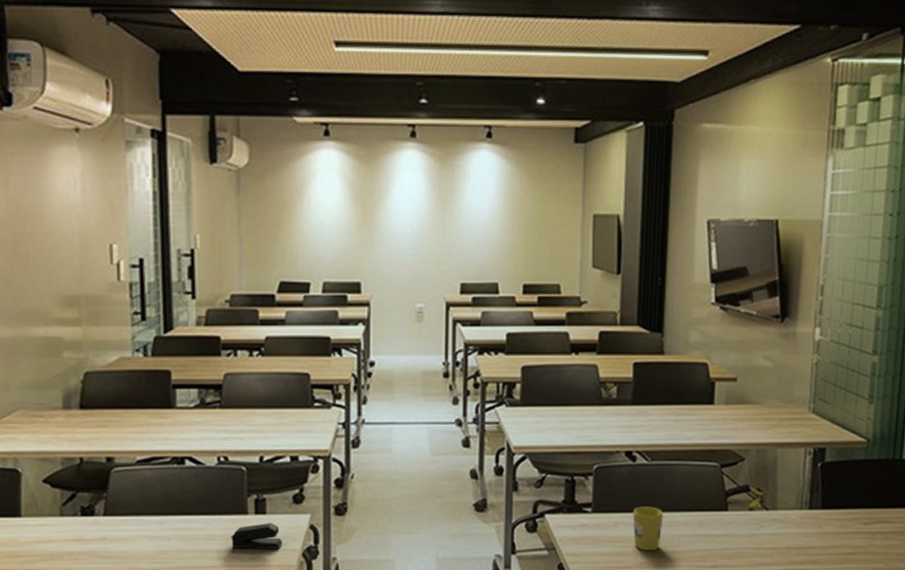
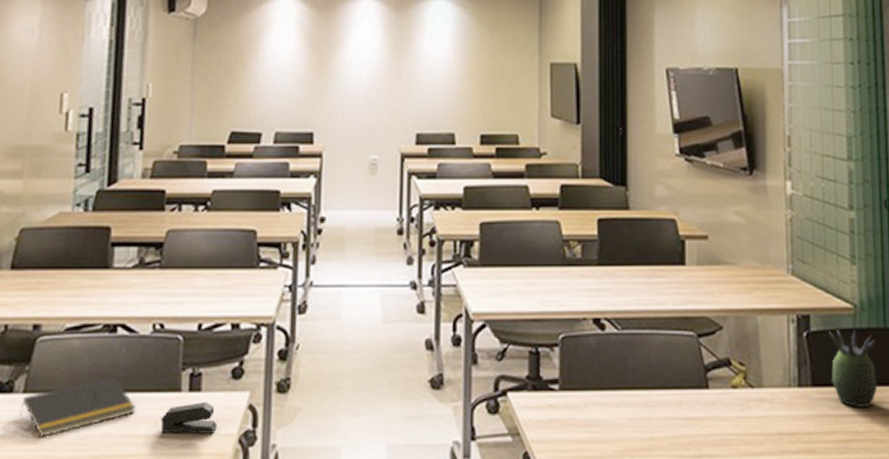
notepad: none [102,501,208,552] -> present [19,376,136,437]
mug: present [632,506,664,551] -> none [604,383,638,438]
succulent plant: none [840,461,884,527] -> present [829,330,878,409]

